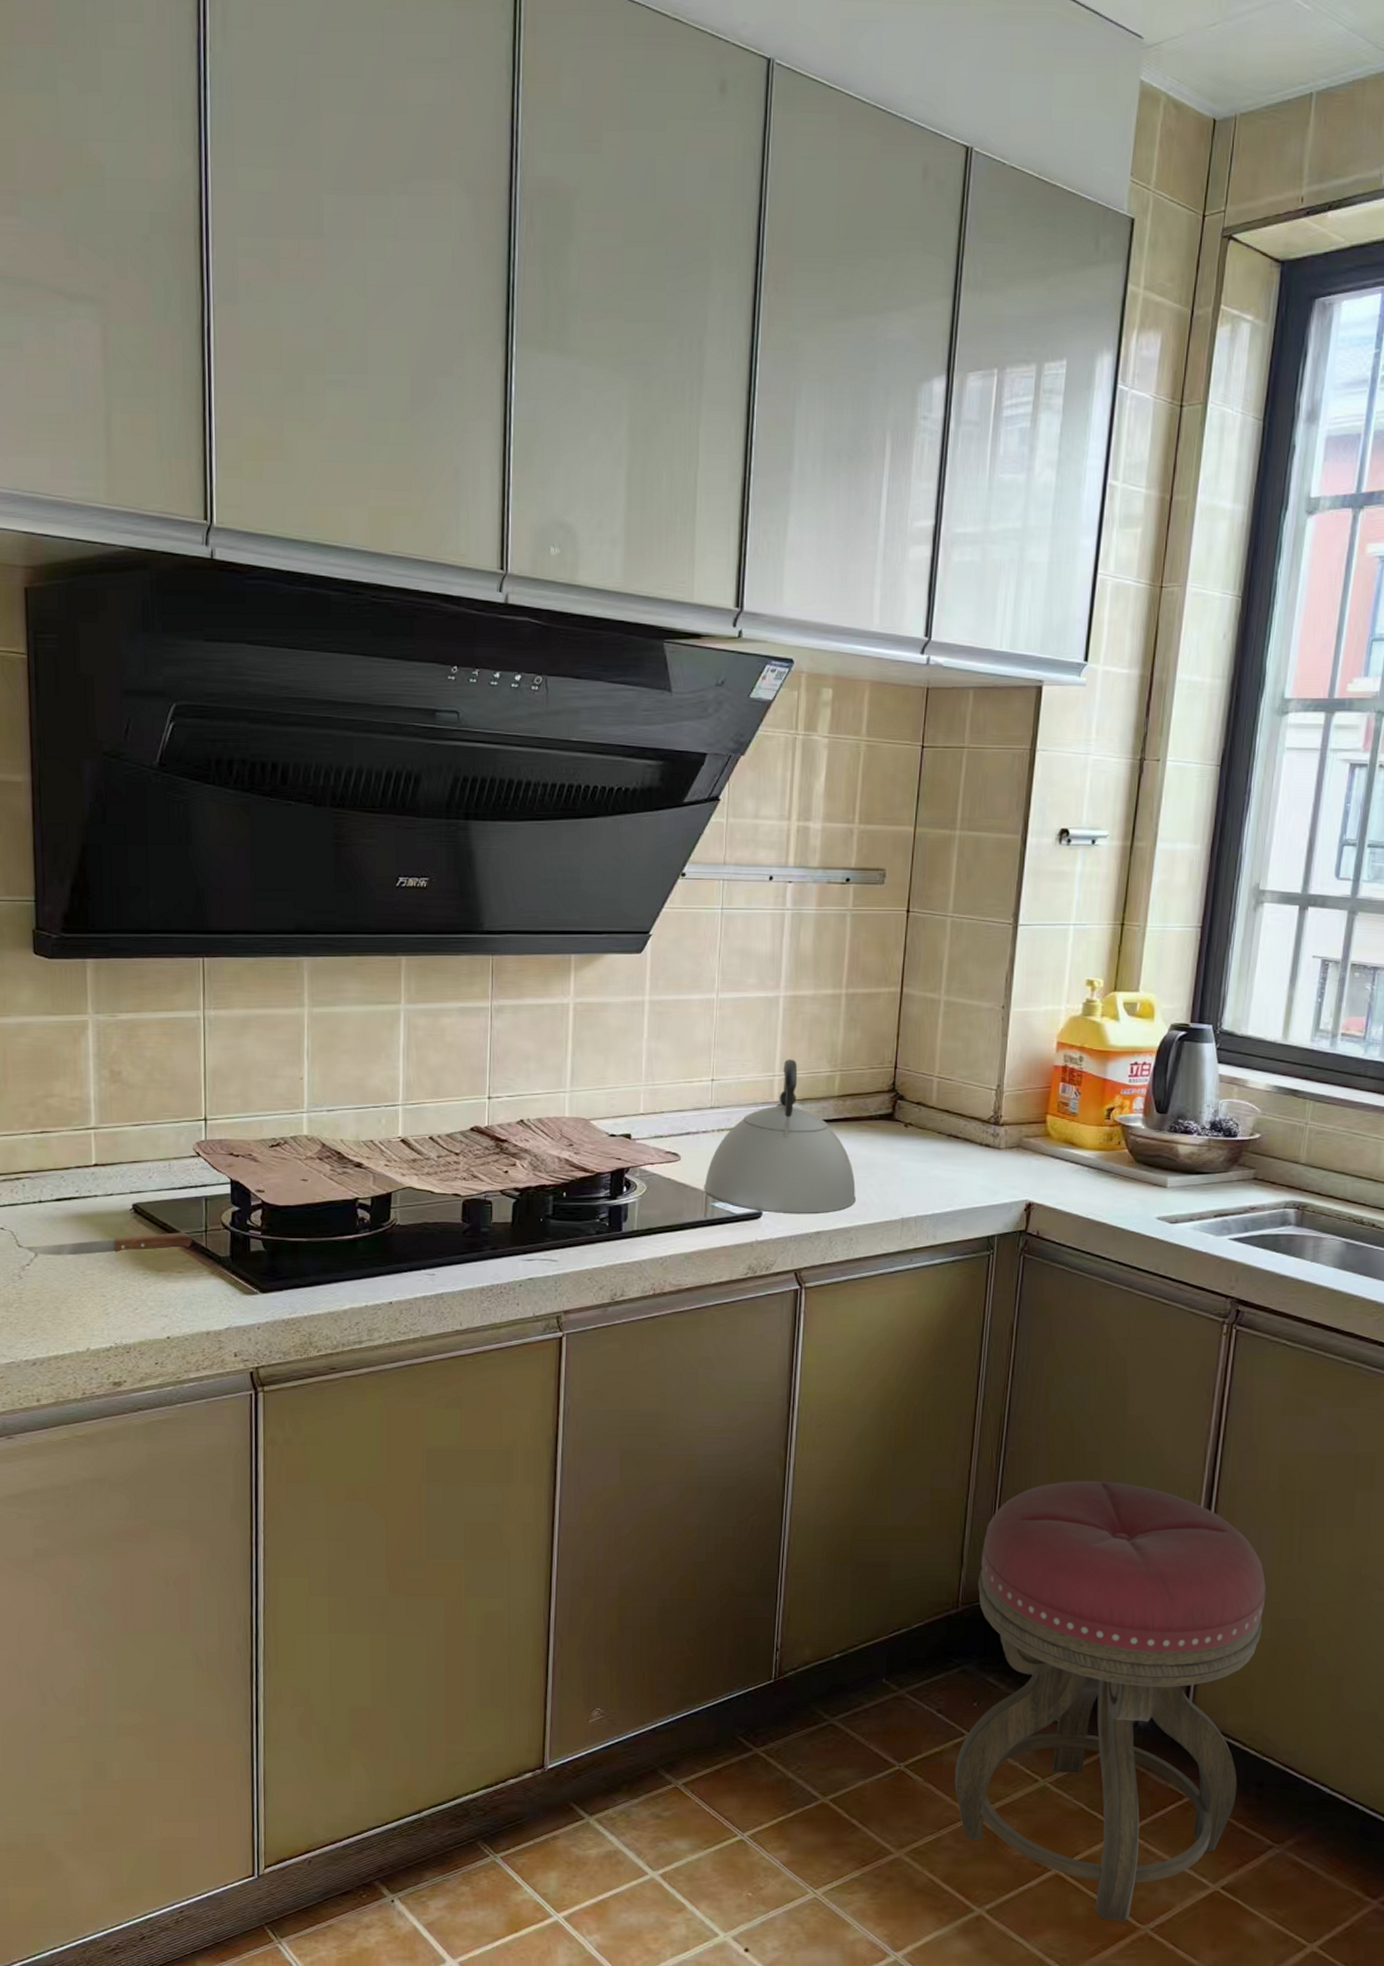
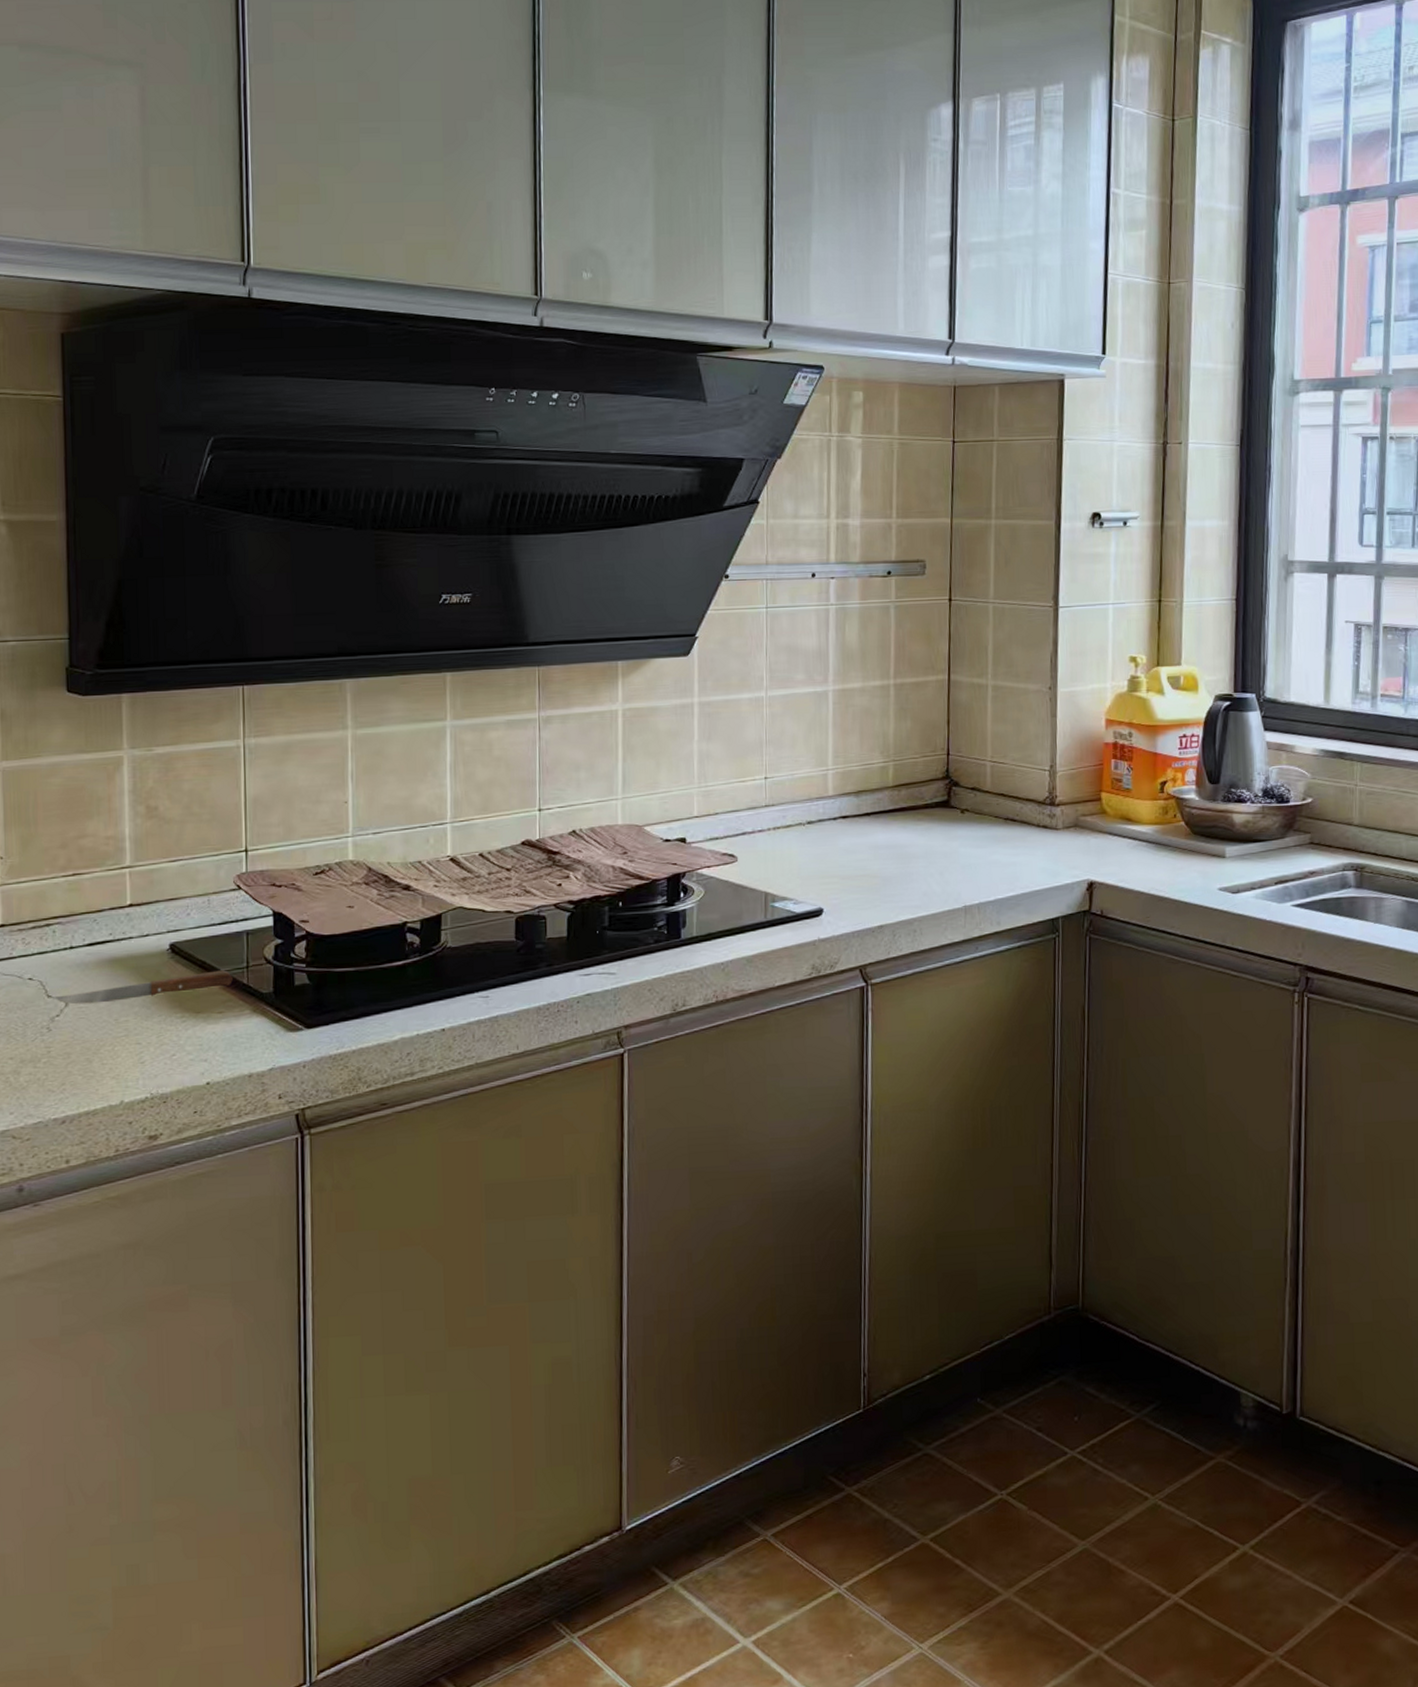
kettle: present [704,1059,856,1213] -> none [763,752,917,909]
stool: present [955,1481,1266,1921] -> none [1060,1165,1365,1650]

